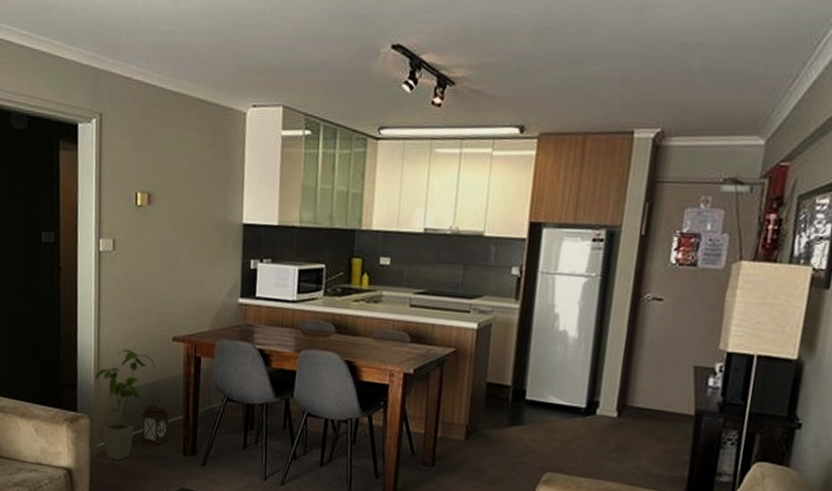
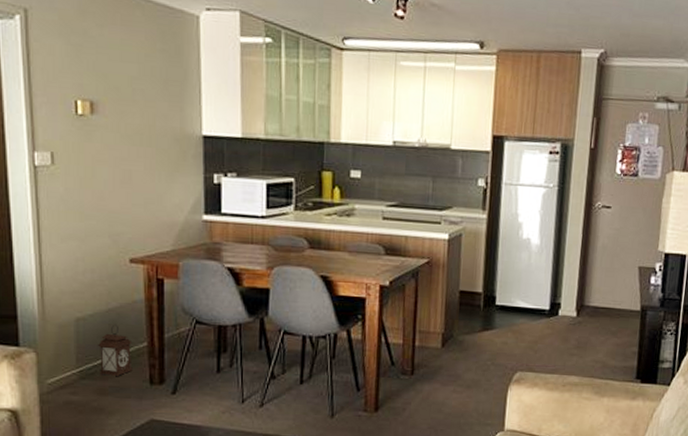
house plant: present [95,349,155,461] -> none [39,274,111,397]

